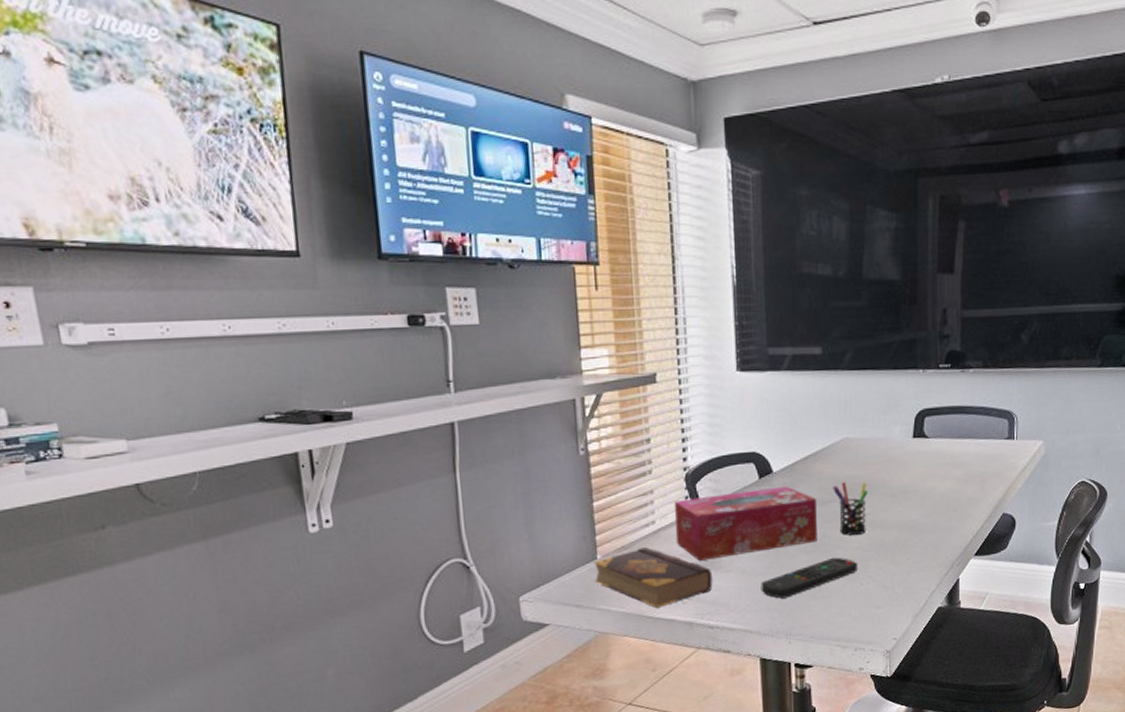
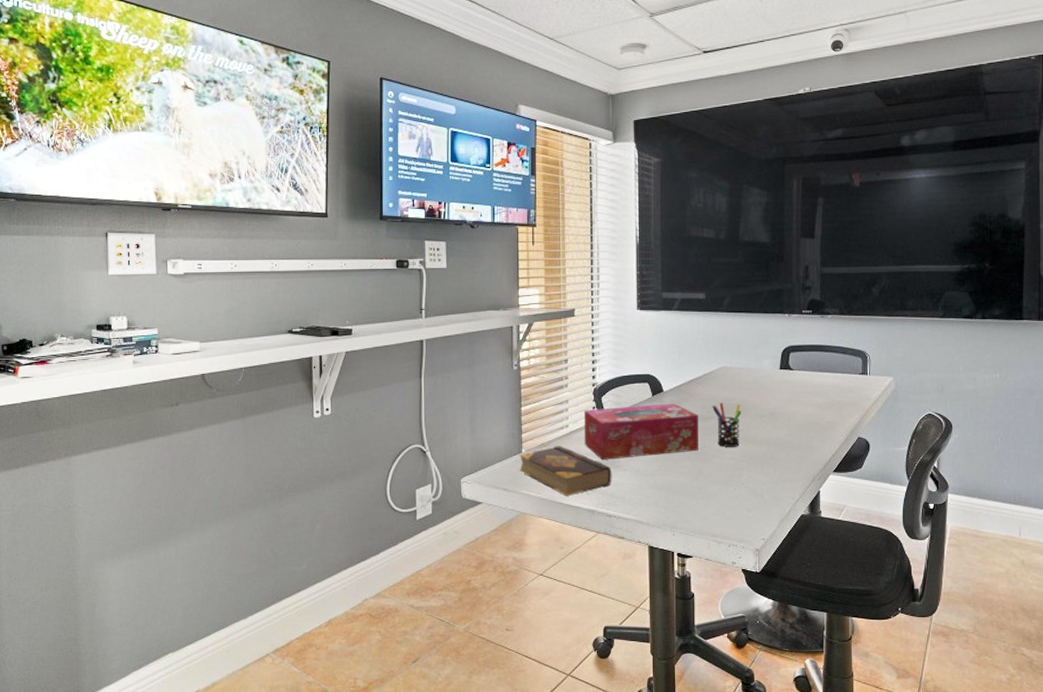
remote control: present [761,557,857,599] -> none [651,465,732,496]

